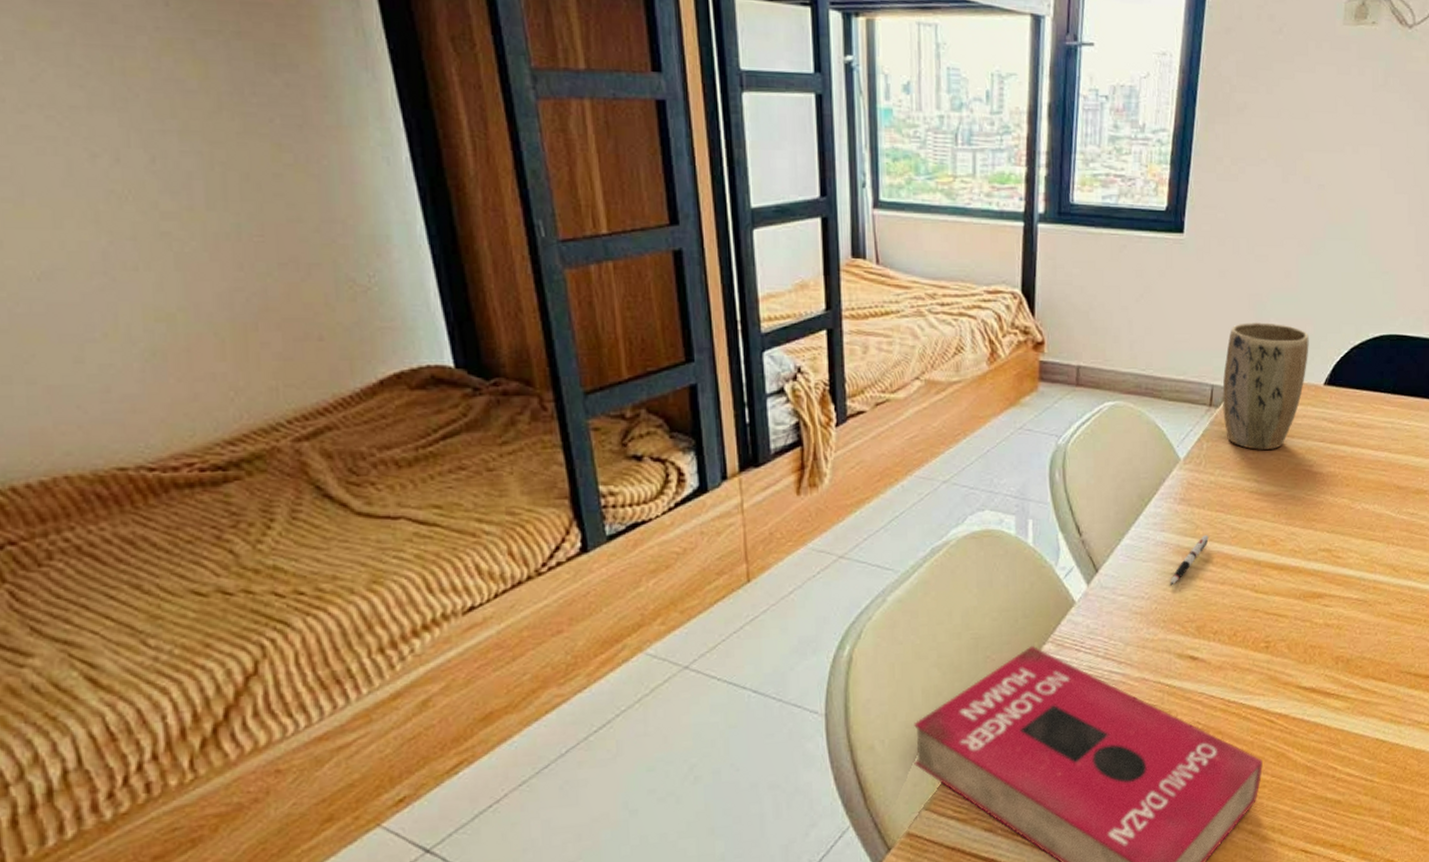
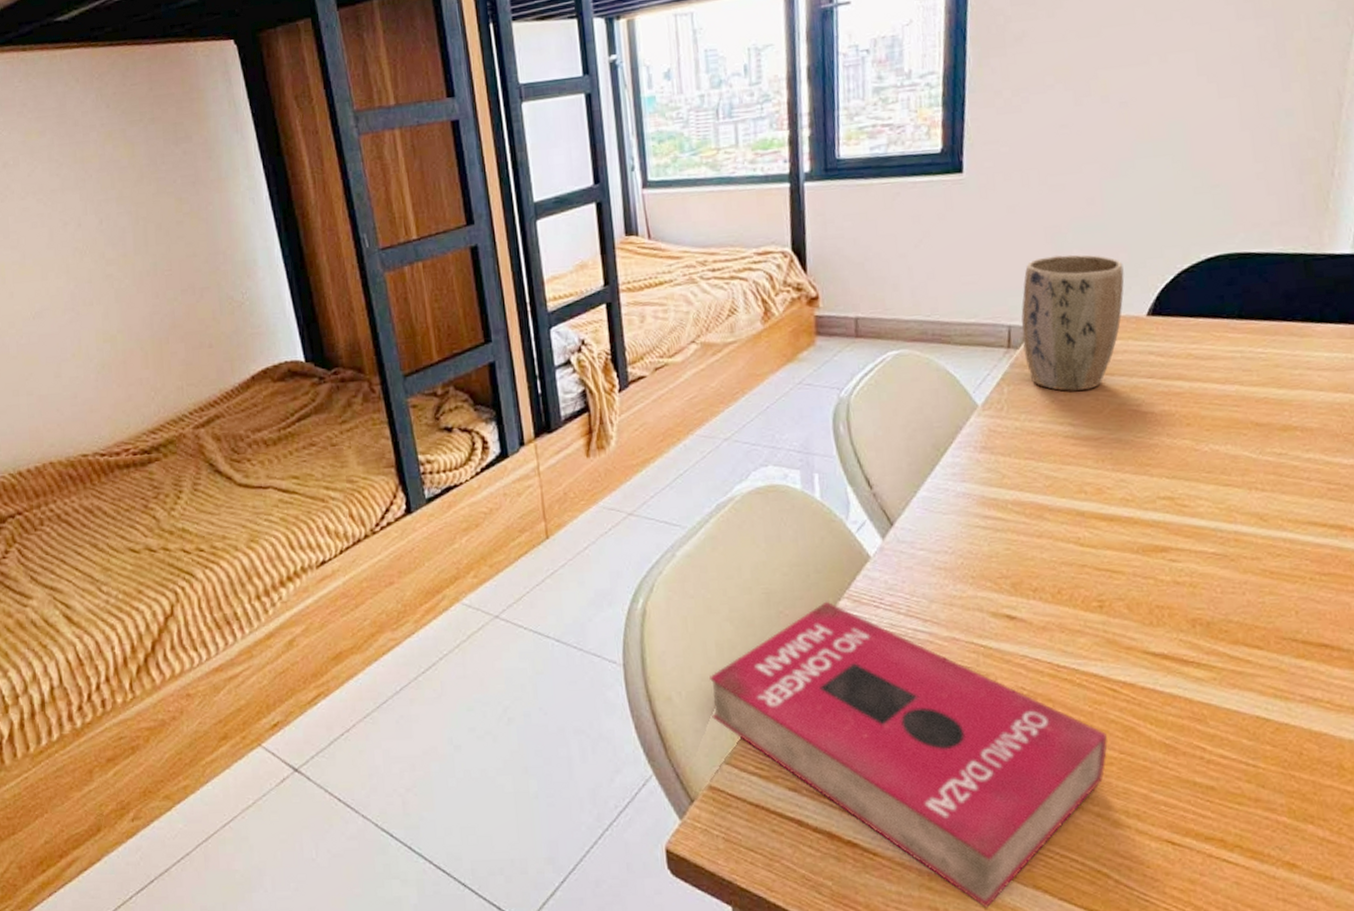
pen: present [1169,534,1209,586] -> none [976,483,1019,540]

